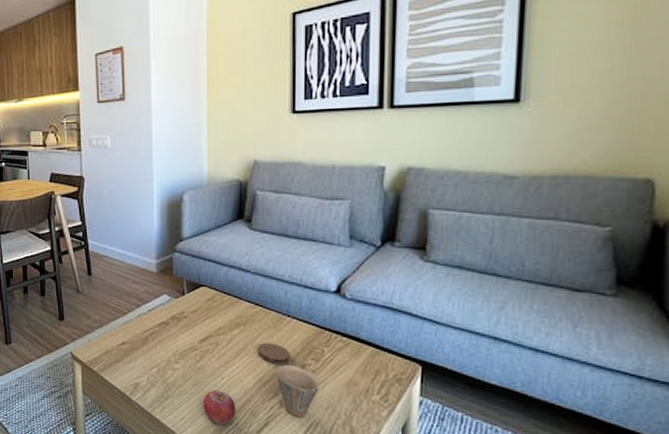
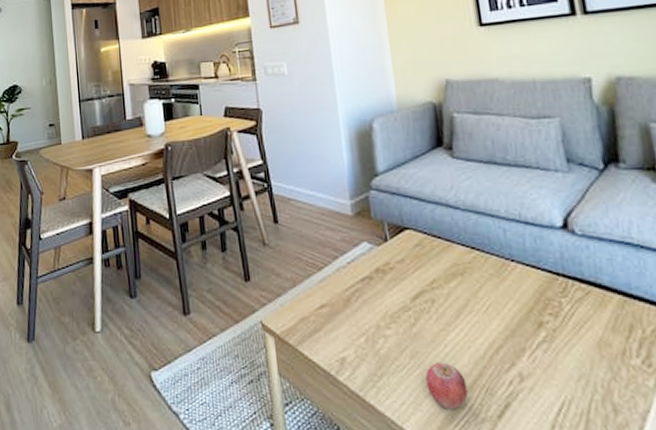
coaster: present [257,343,290,364] -> none [481,296,523,323]
cup: present [275,364,321,417] -> none [508,323,566,393]

